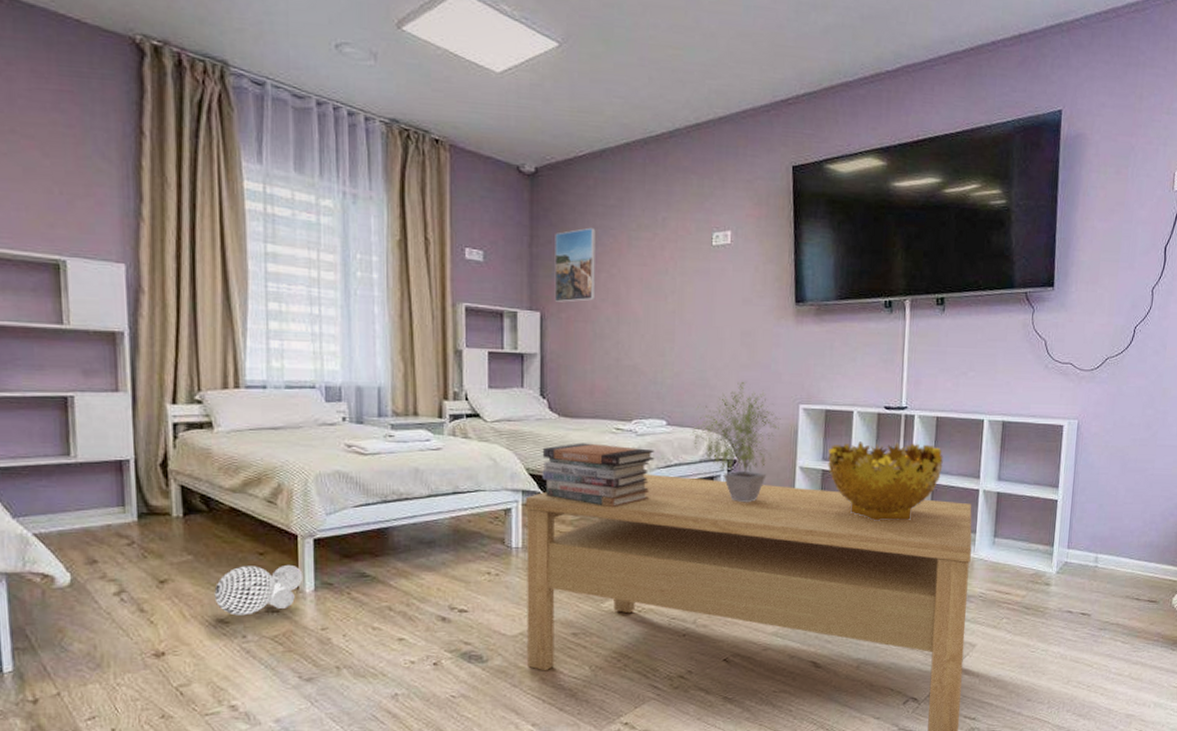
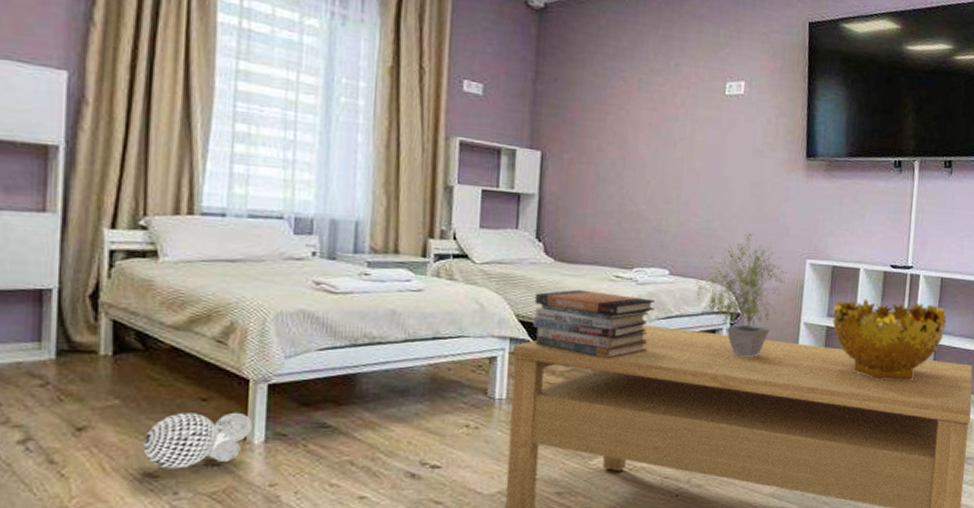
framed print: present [554,227,596,302] -> none [557,68,605,143]

